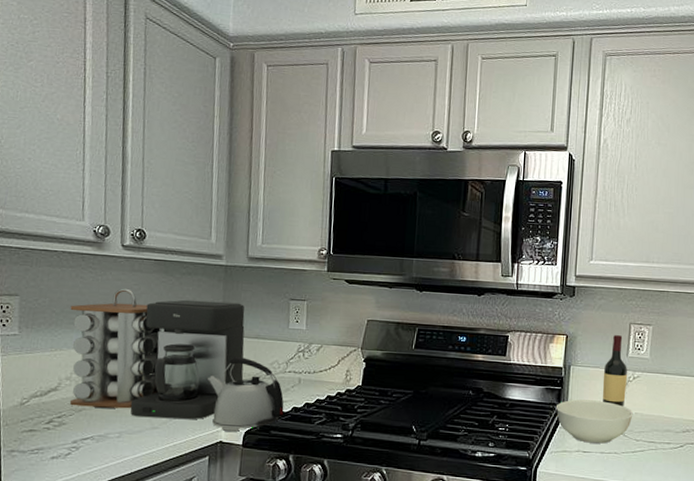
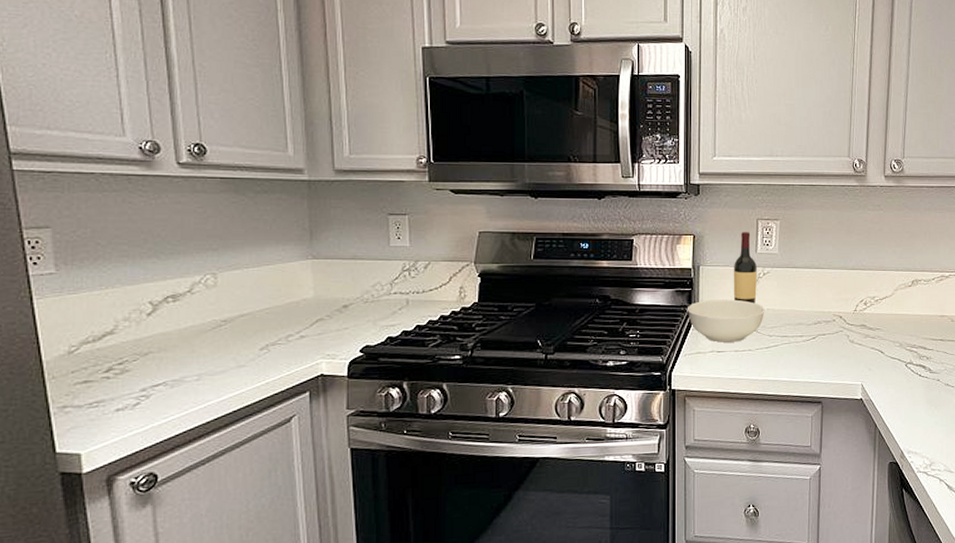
spice rack: present [70,288,162,409] -> none [119,212,242,350]
coffee maker: present [130,299,245,419] -> none [208,221,342,356]
kettle: present [207,356,284,432] -> none [298,280,392,363]

